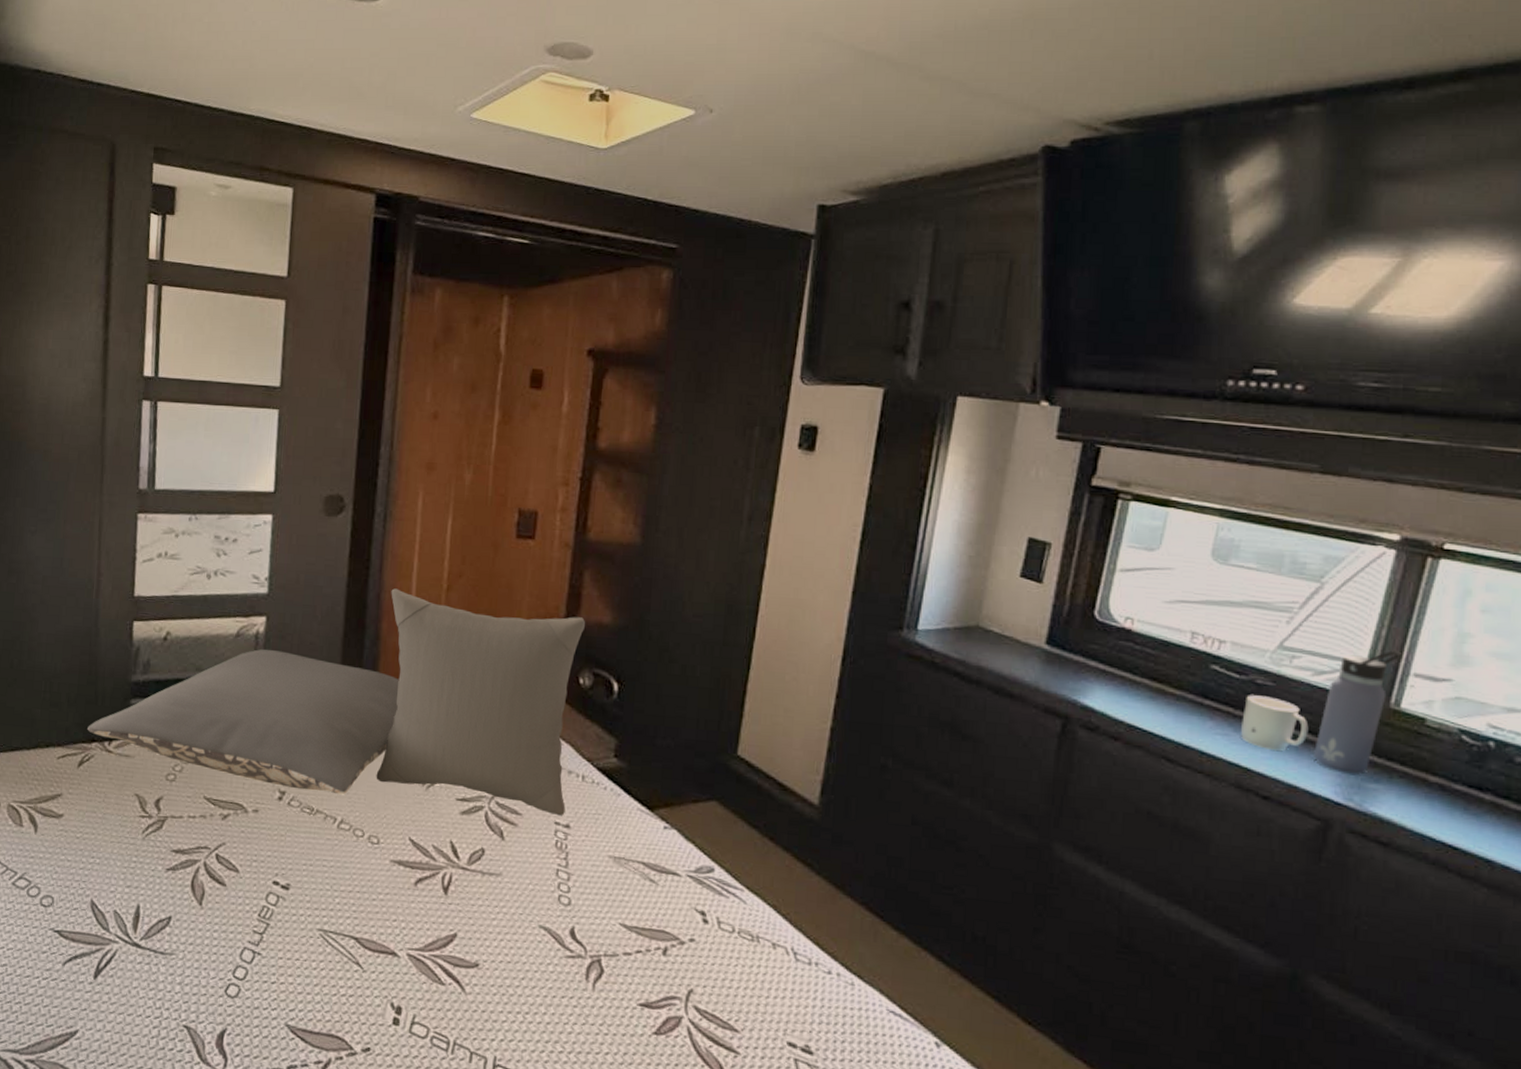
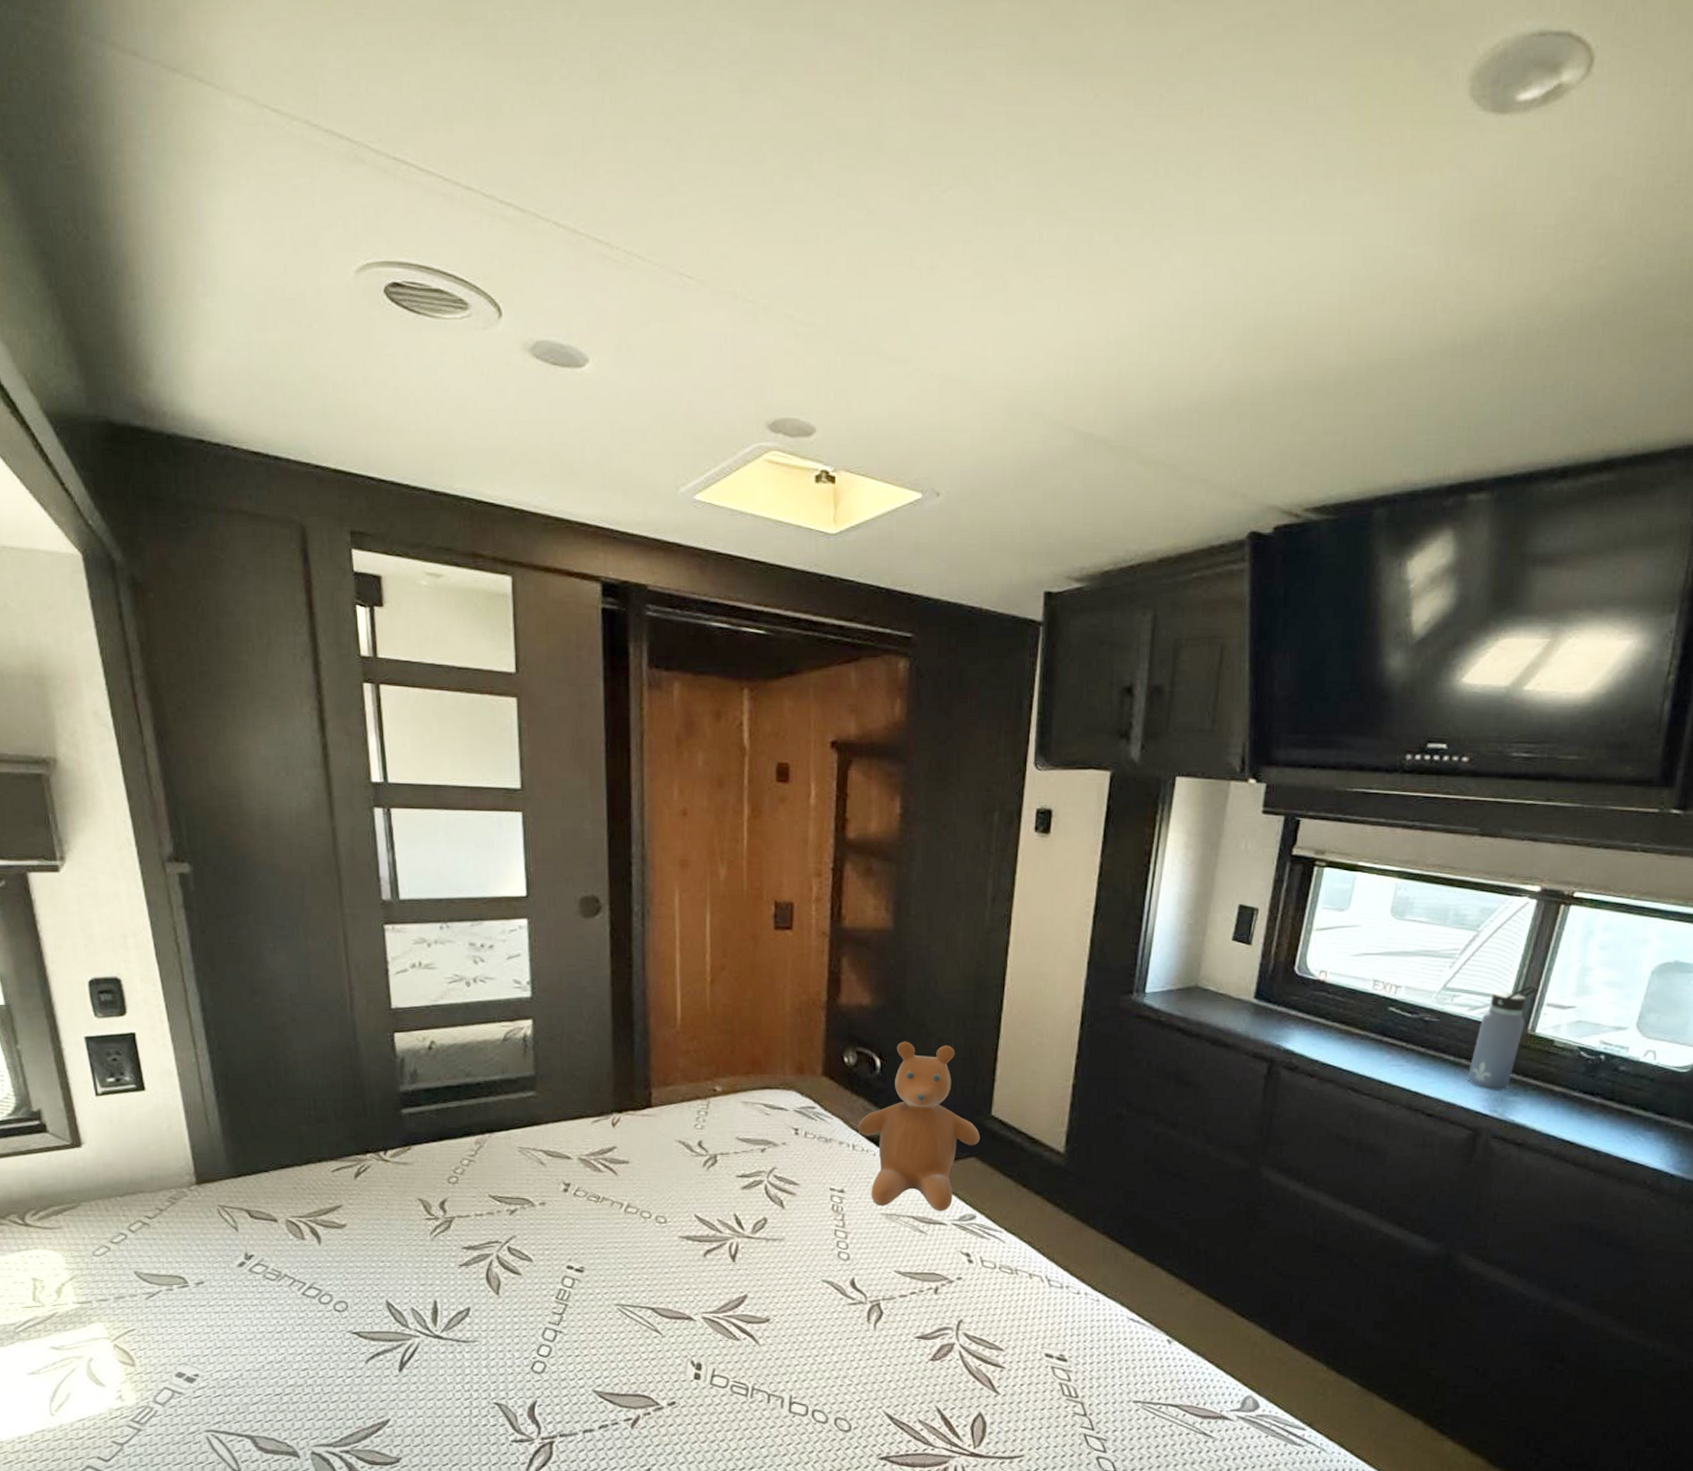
pillow: present [87,649,400,795] -> none [360,1051,674,1182]
pillow: present [376,588,586,815] -> none [656,984,847,1182]
teddy bear: none [589,665,724,861] -> present [858,1041,981,1212]
mug: present [1241,695,1309,751] -> none [1412,1030,1465,1075]

